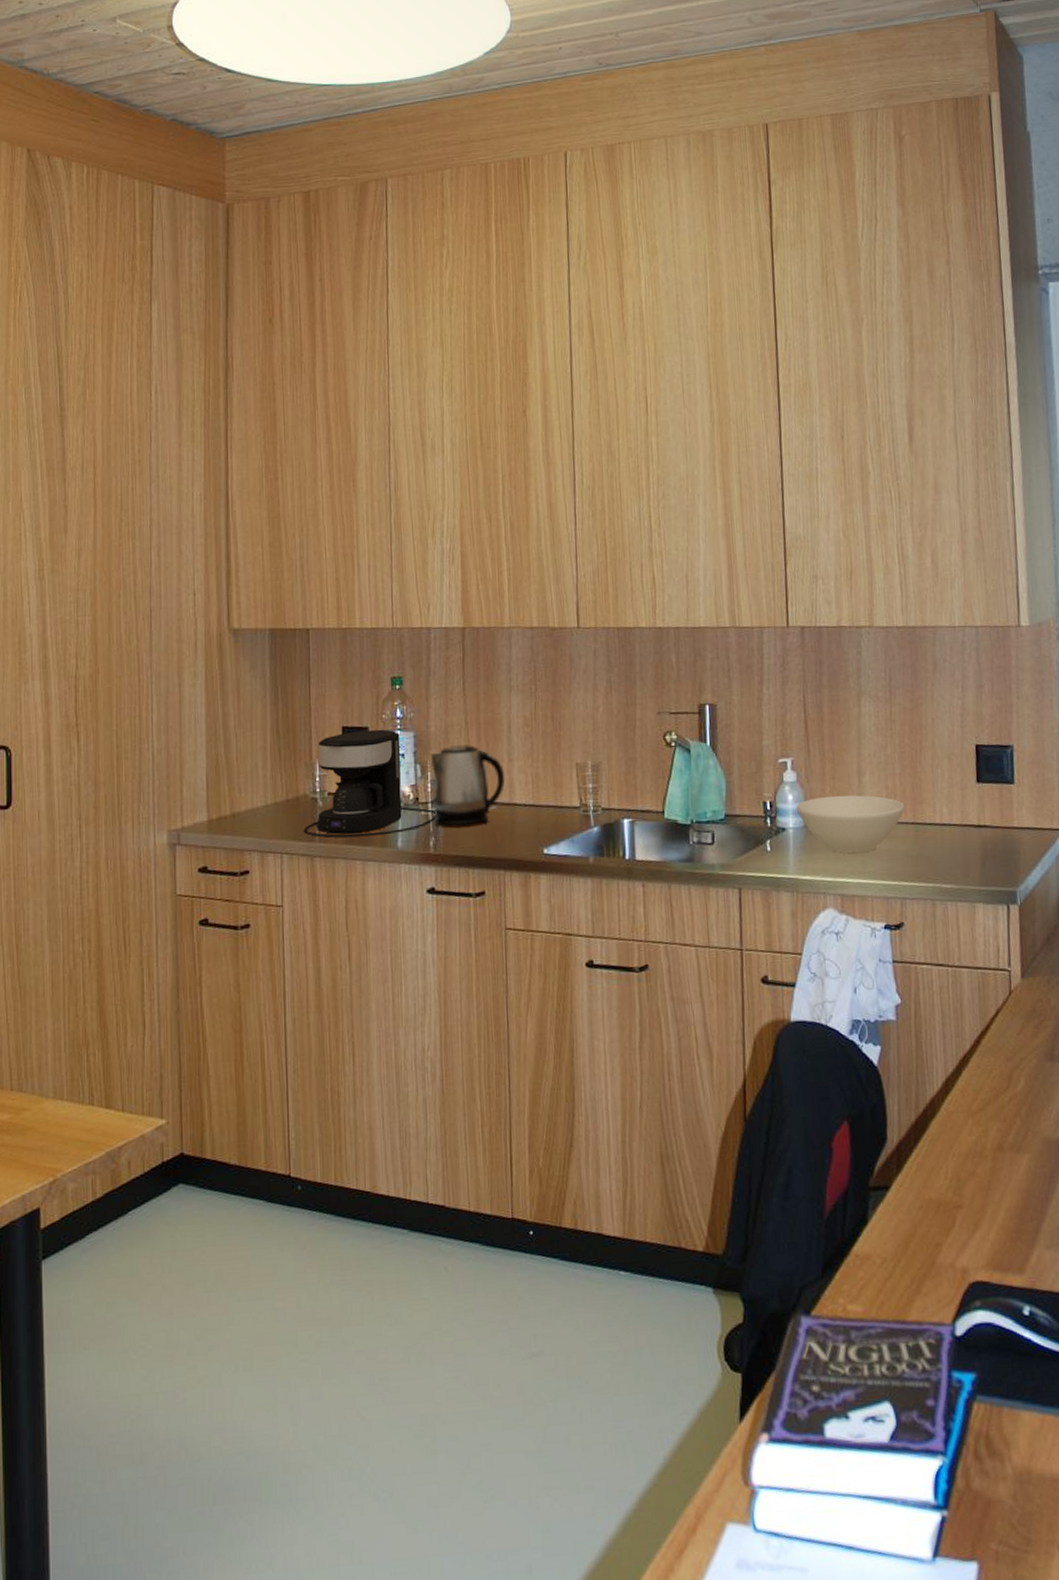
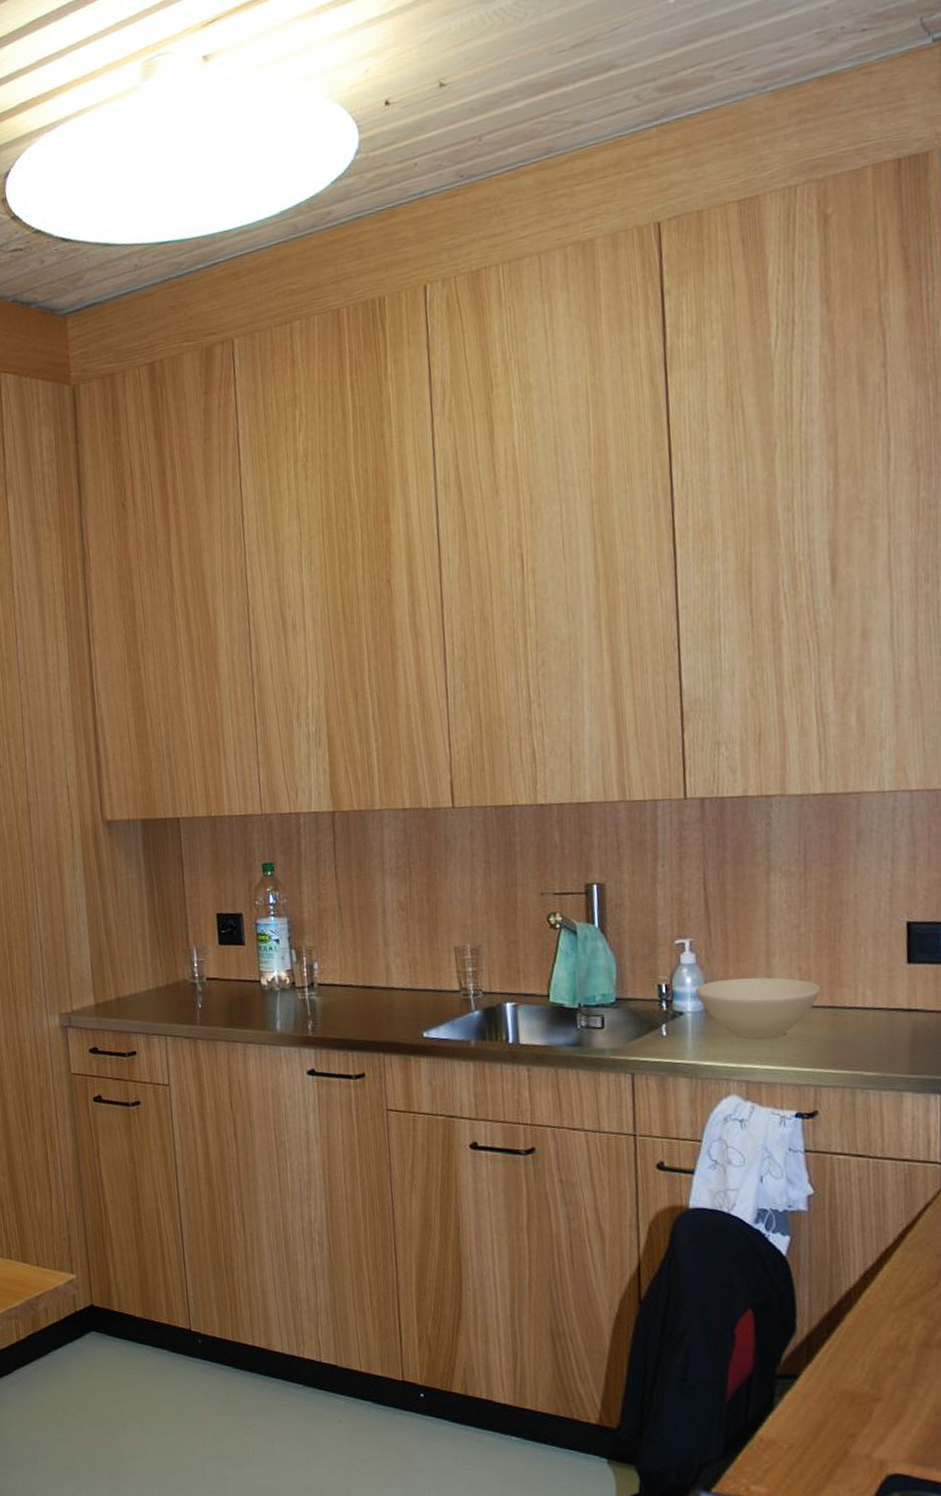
coffee maker: present [303,729,437,838] -> none [185,915,314,1021]
kettle: present [430,744,505,829] -> none [304,929,382,1012]

